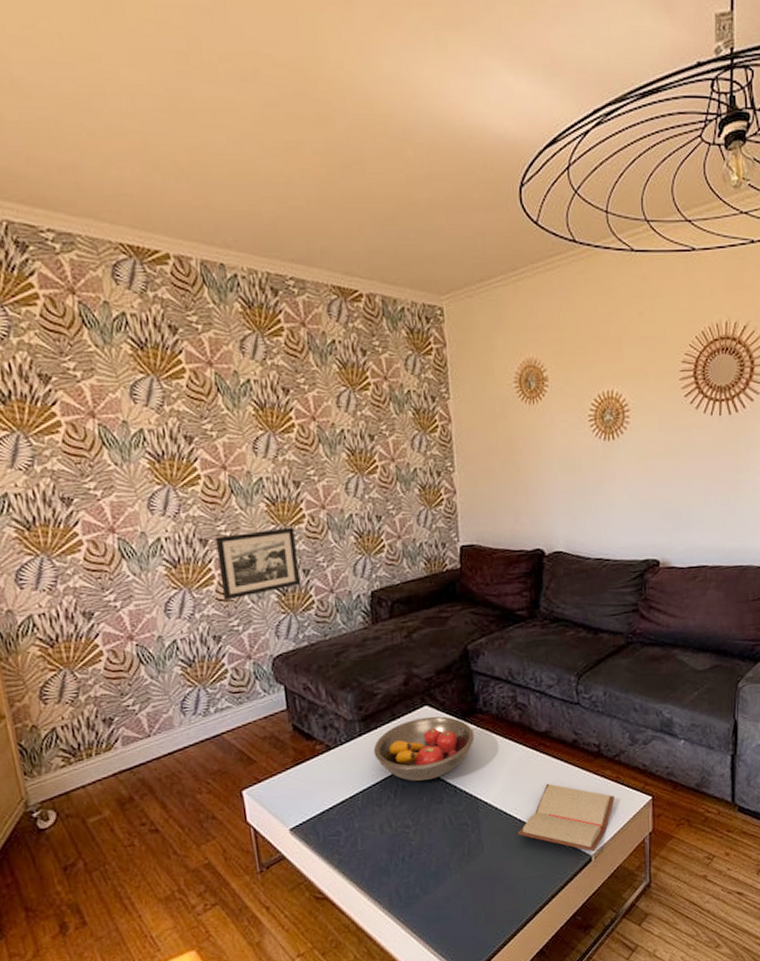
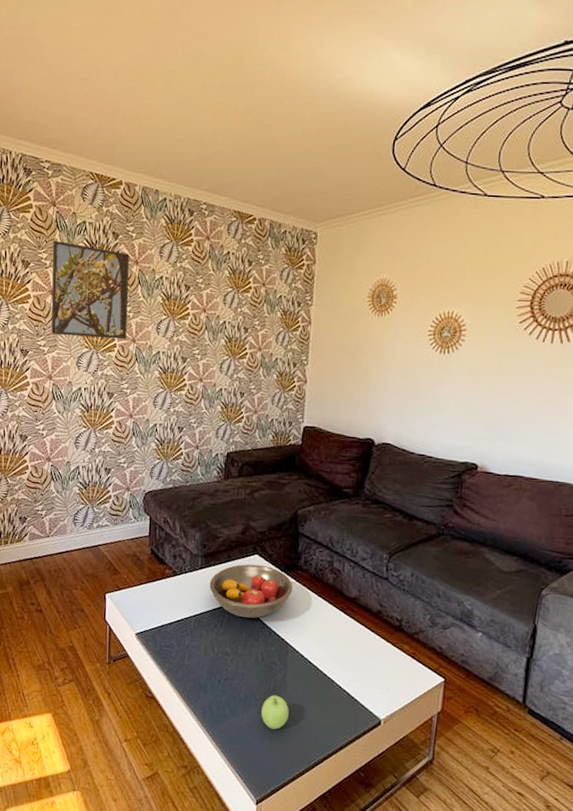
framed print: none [80,343,213,473] -> present [51,241,130,340]
picture frame: present [215,527,300,601] -> none [117,392,177,442]
apple: none [458,858,490,897] -> present [261,695,289,730]
paperback book: present [517,783,615,852] -> none [317,644,409,716]

